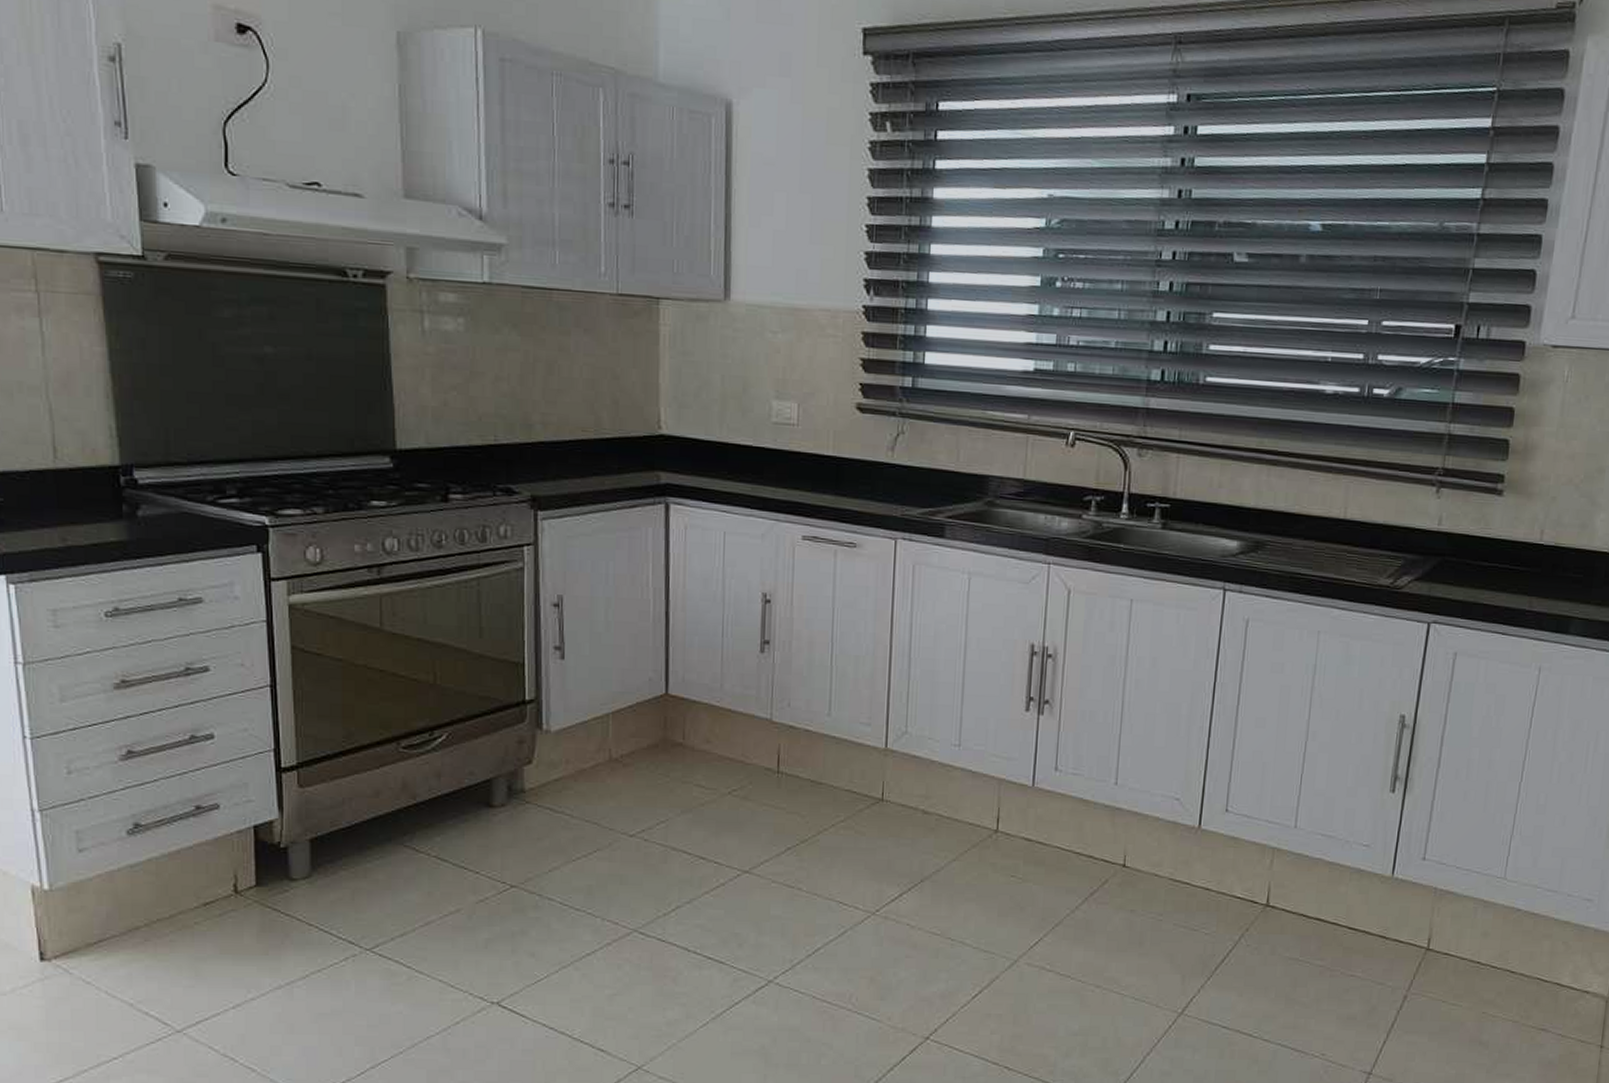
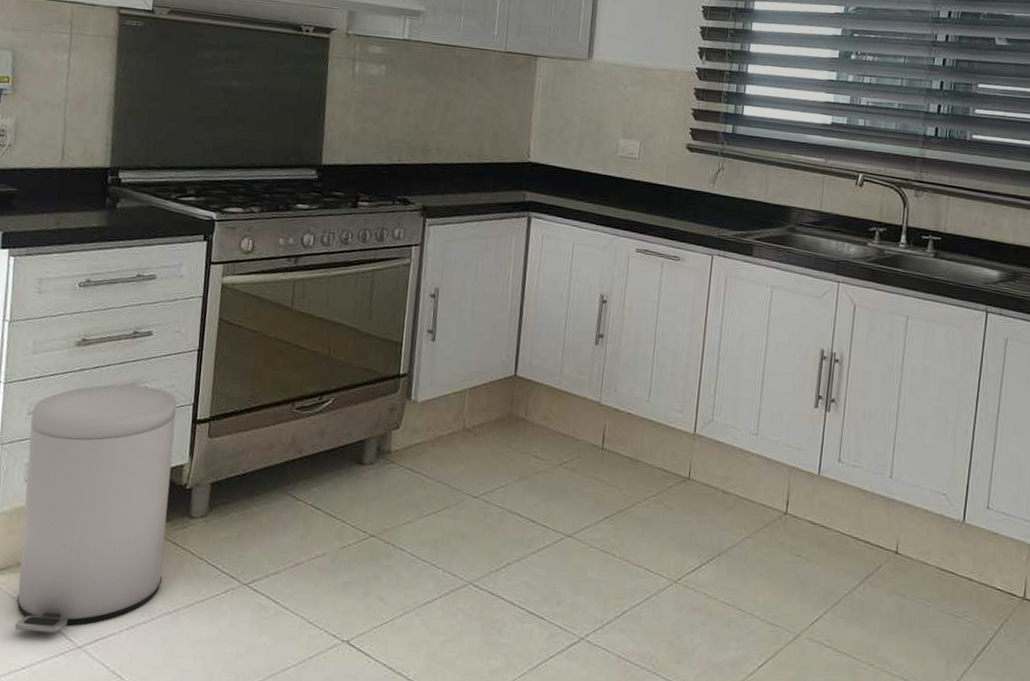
pedal bin: none [72,732,267,1018] -> present [14,384,178,633]

